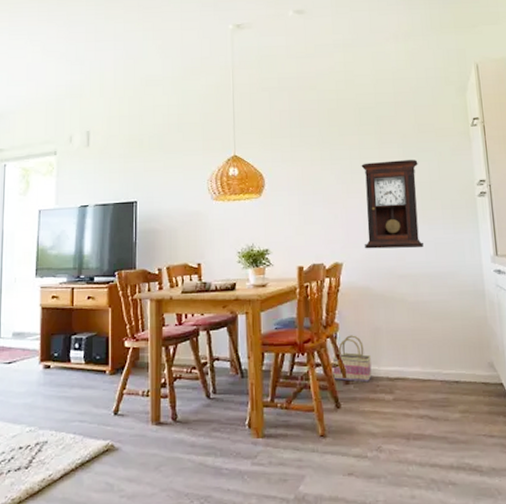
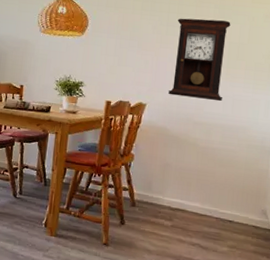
basket: present [332,335,372,383] -> none [122,166,158,208]

